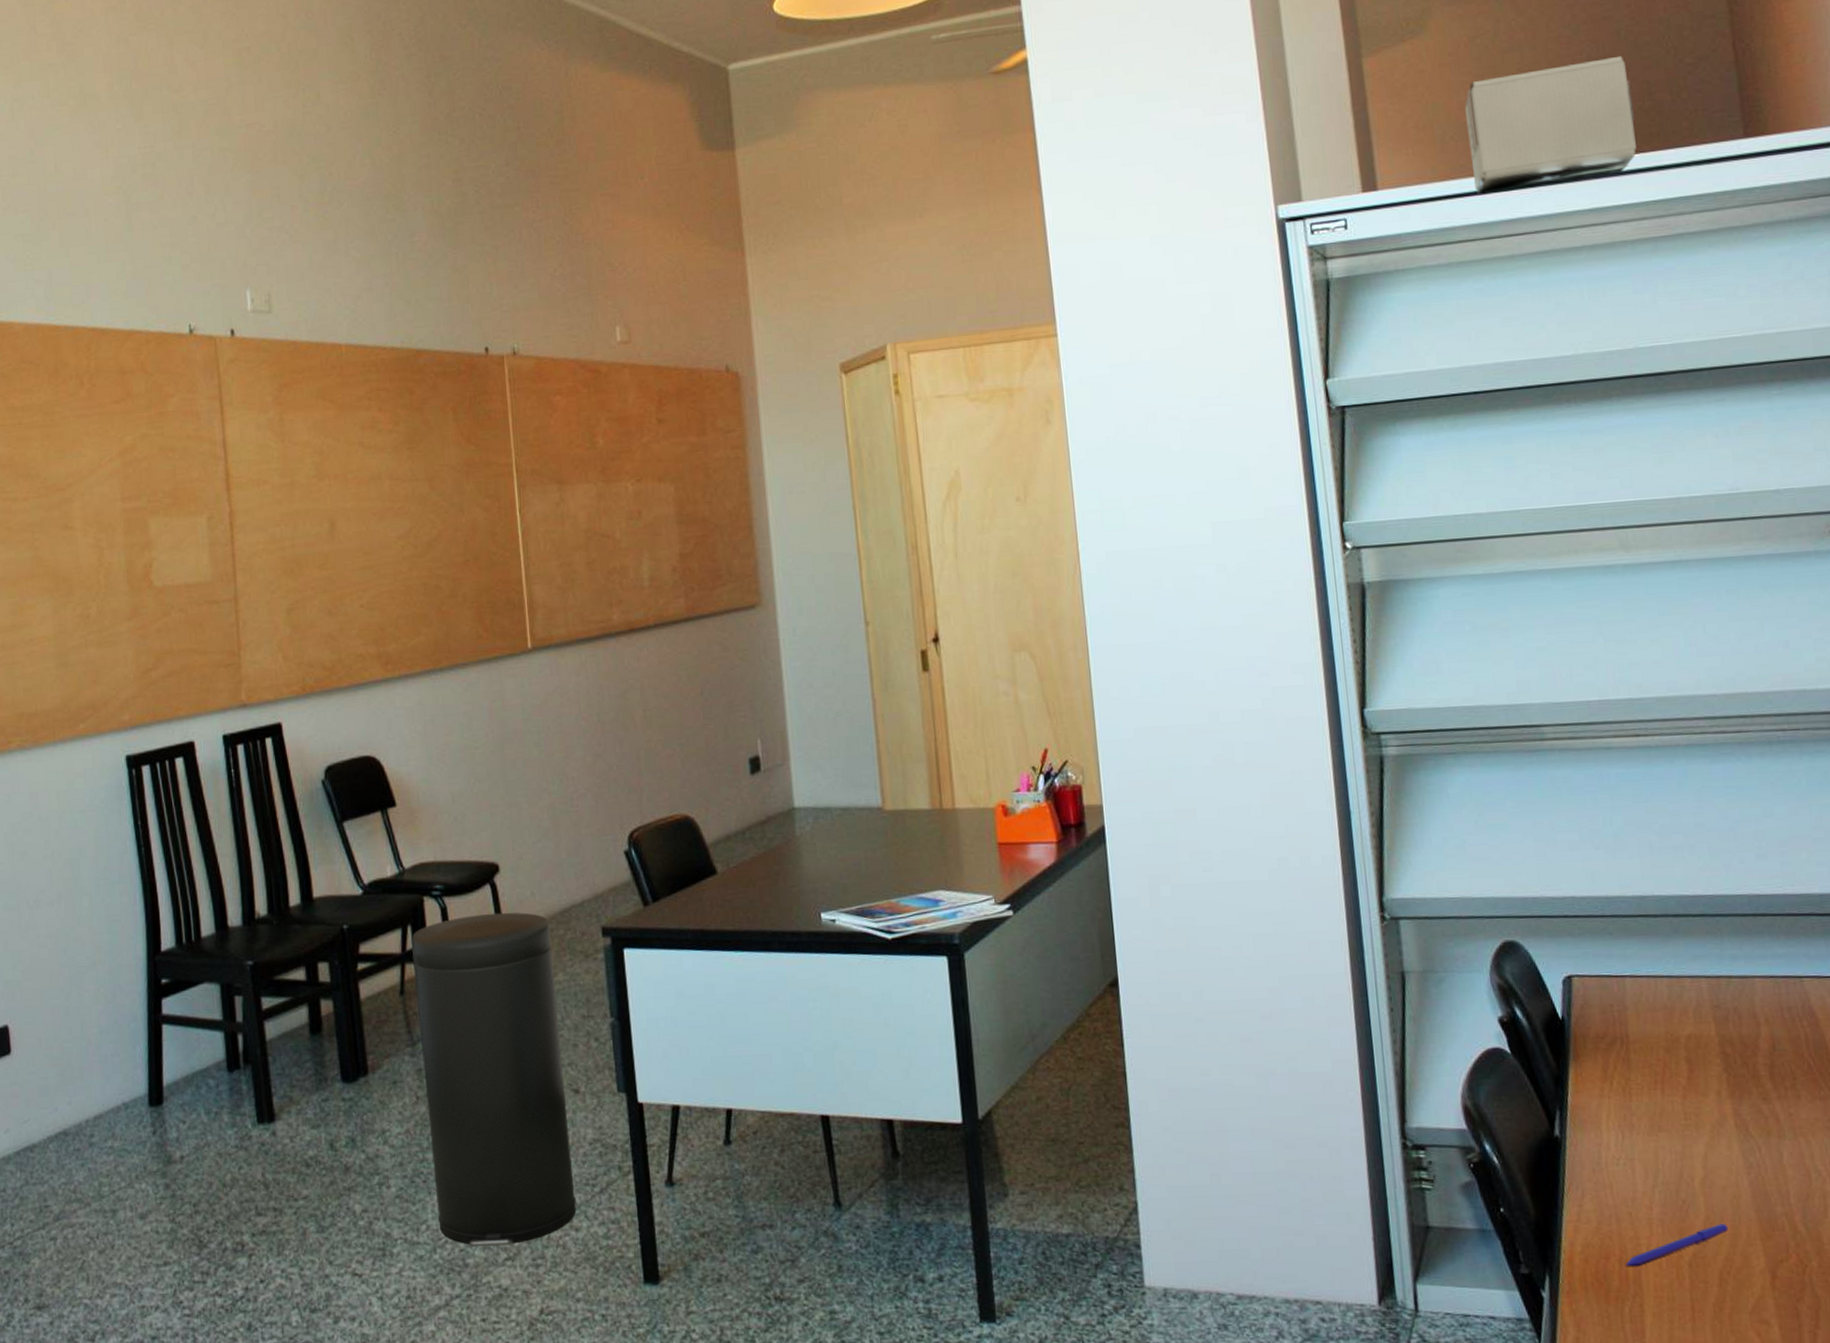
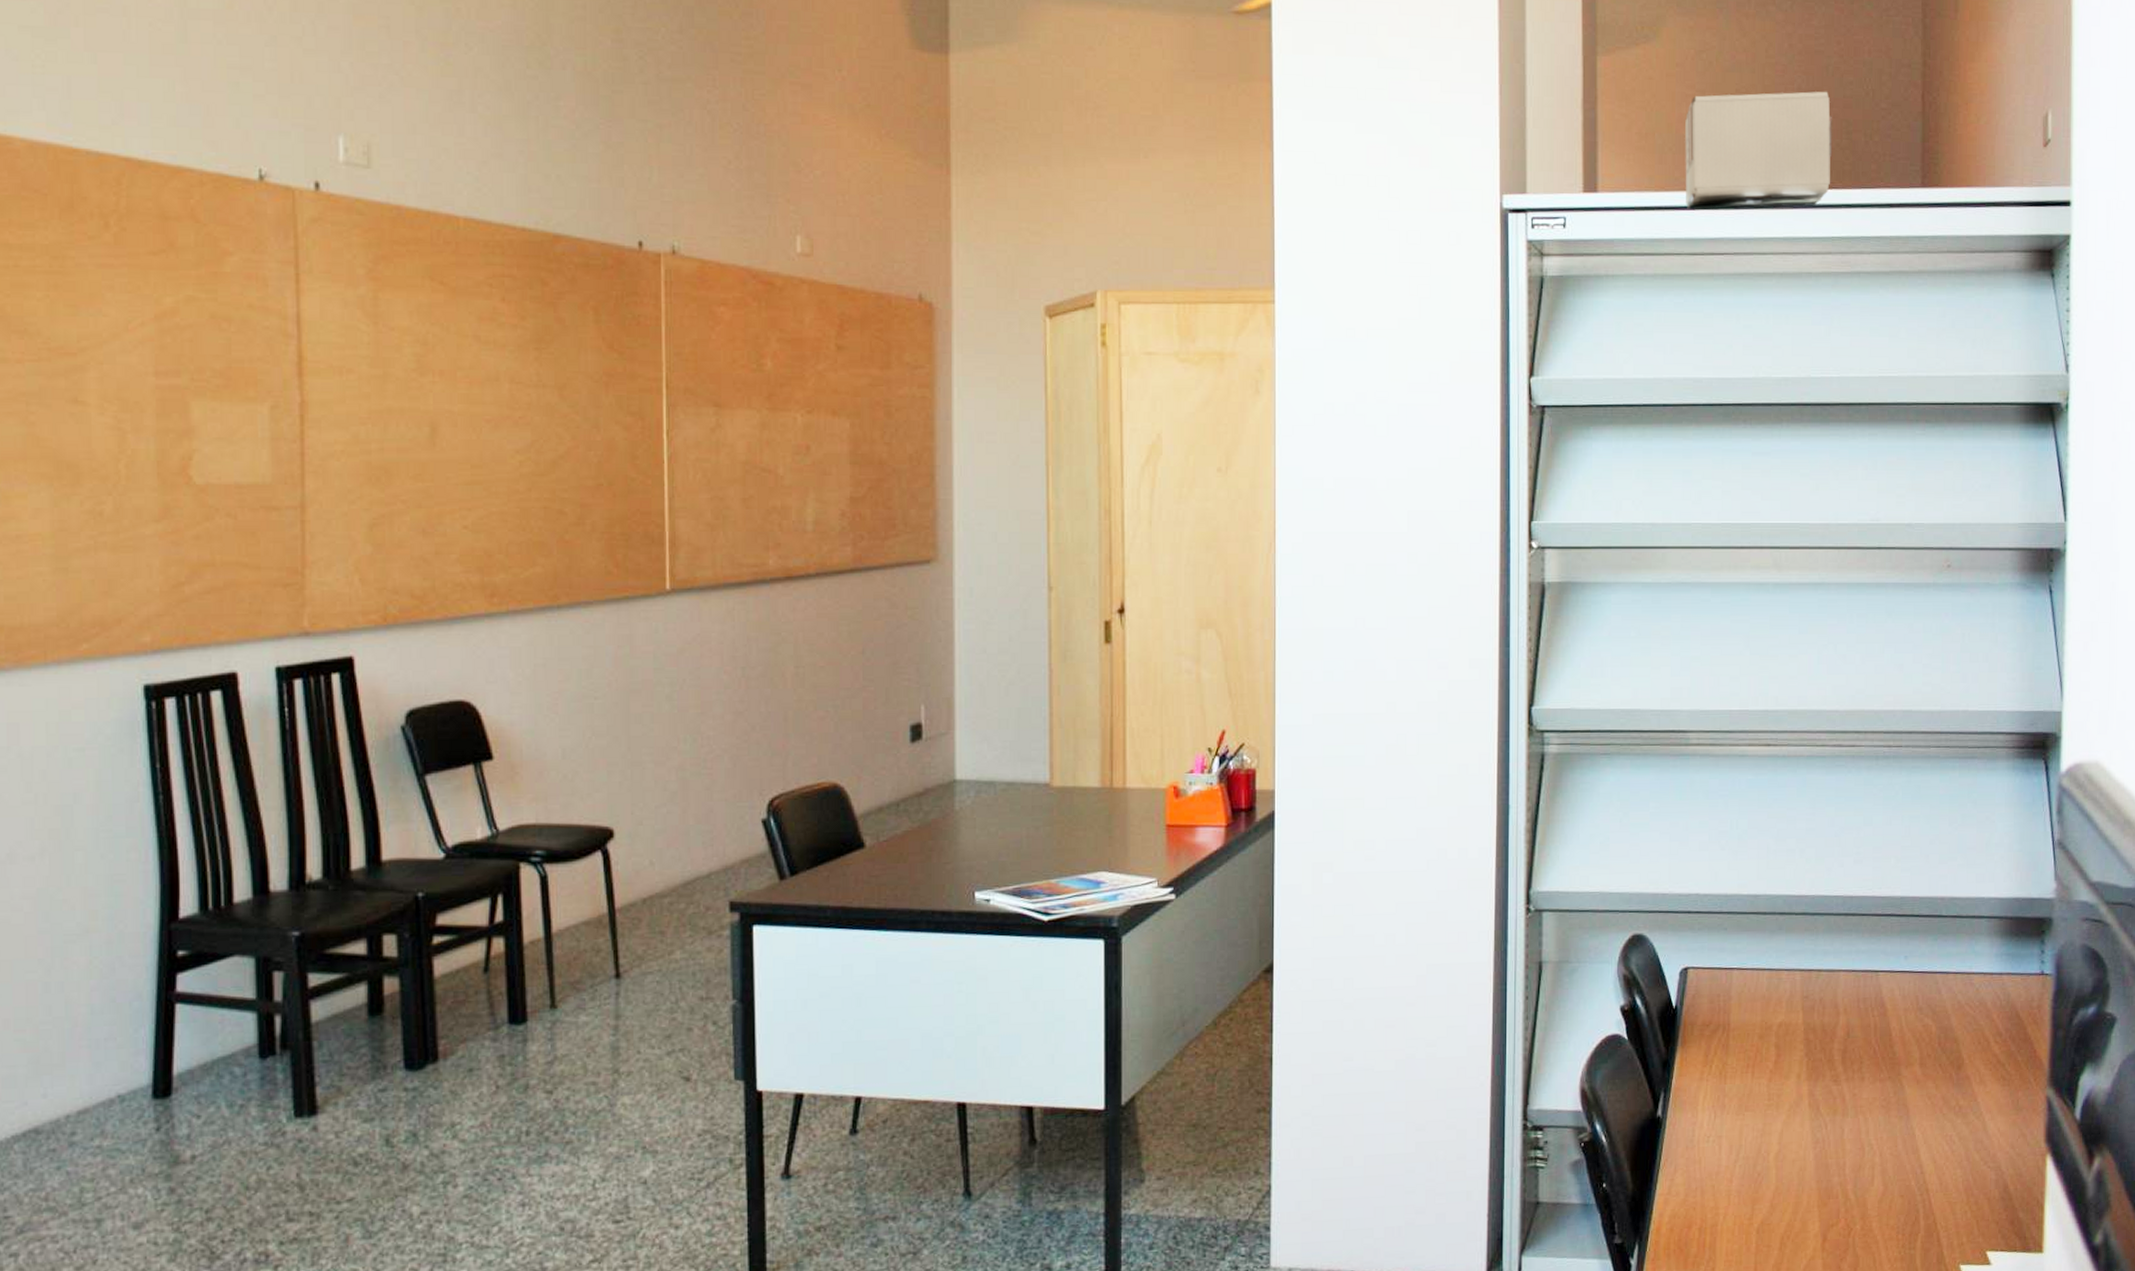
pedal bin: present [411,912,576,1248] -> none [502,883,678,1250]
pen: present [1625,1223,1728,1267] -> none [1704,1193,1792,1235]

